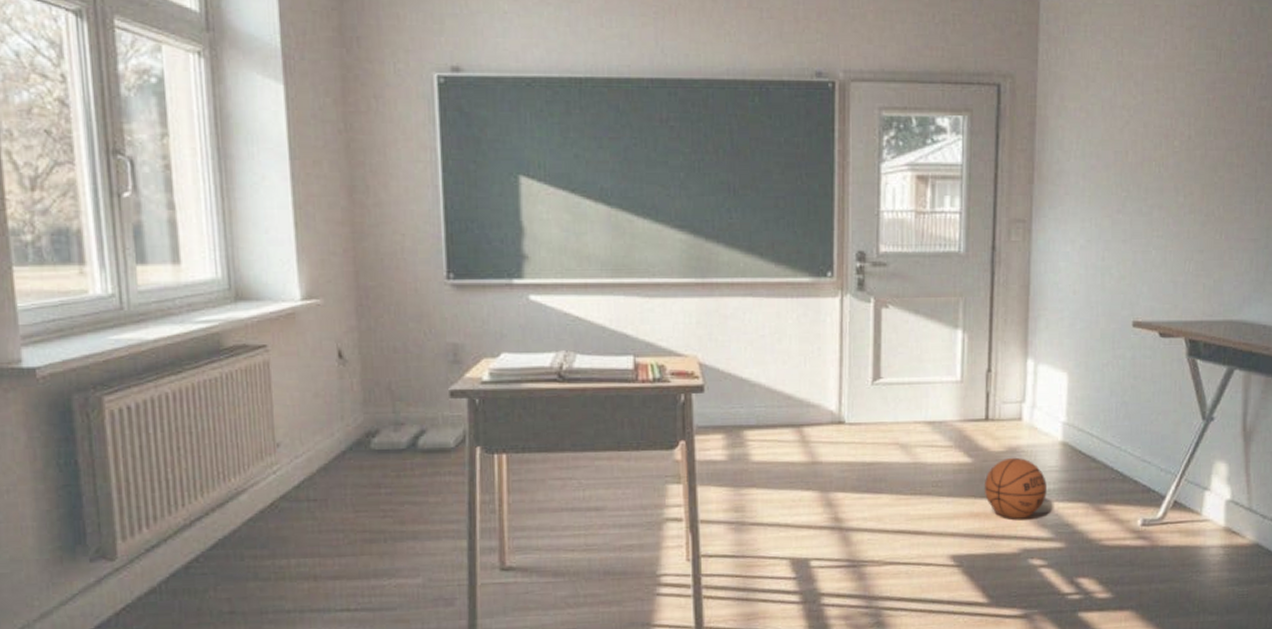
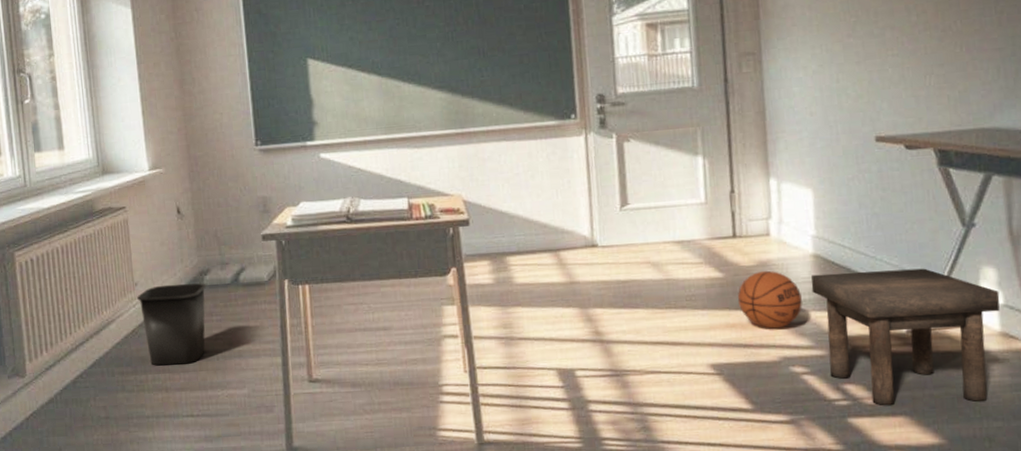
waste bin: none [279,446,374,549] -> present [137,283,207,366]
stool: none [1057,461,1228,600] -> present [811,268,1000,406]

